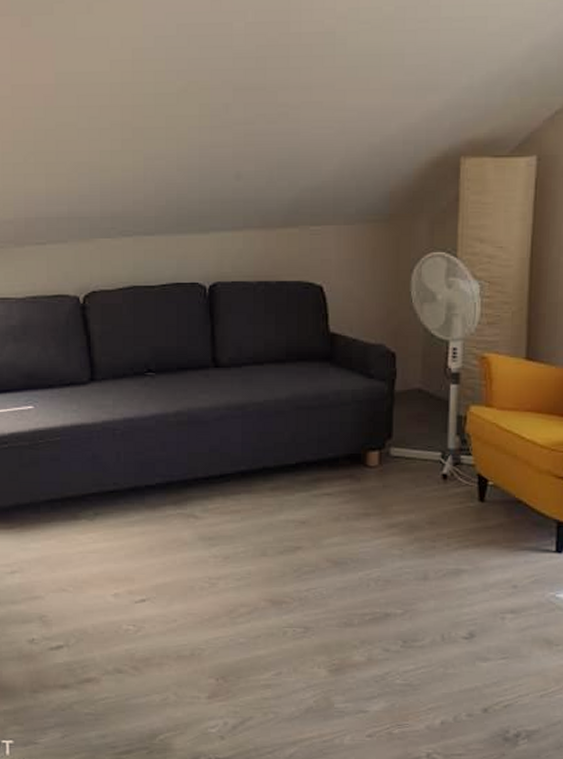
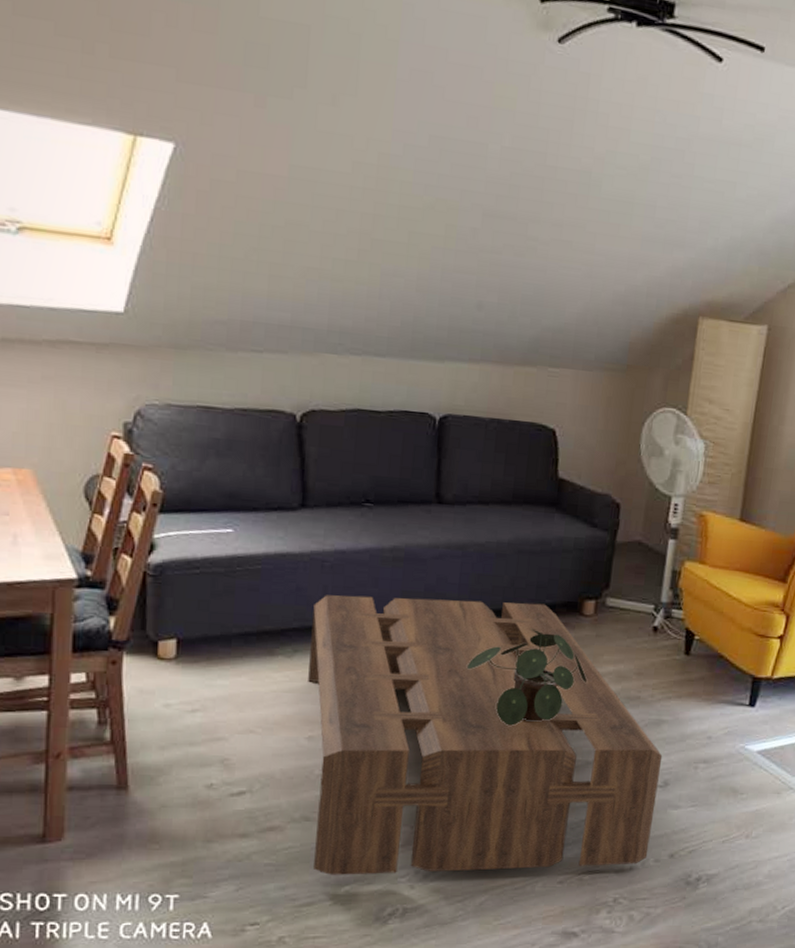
coffee table: none [109,457,465,725] -> present [308,595,663,875]
potted plant: none [257,482,377,579] -> present [467,628,587,726]

